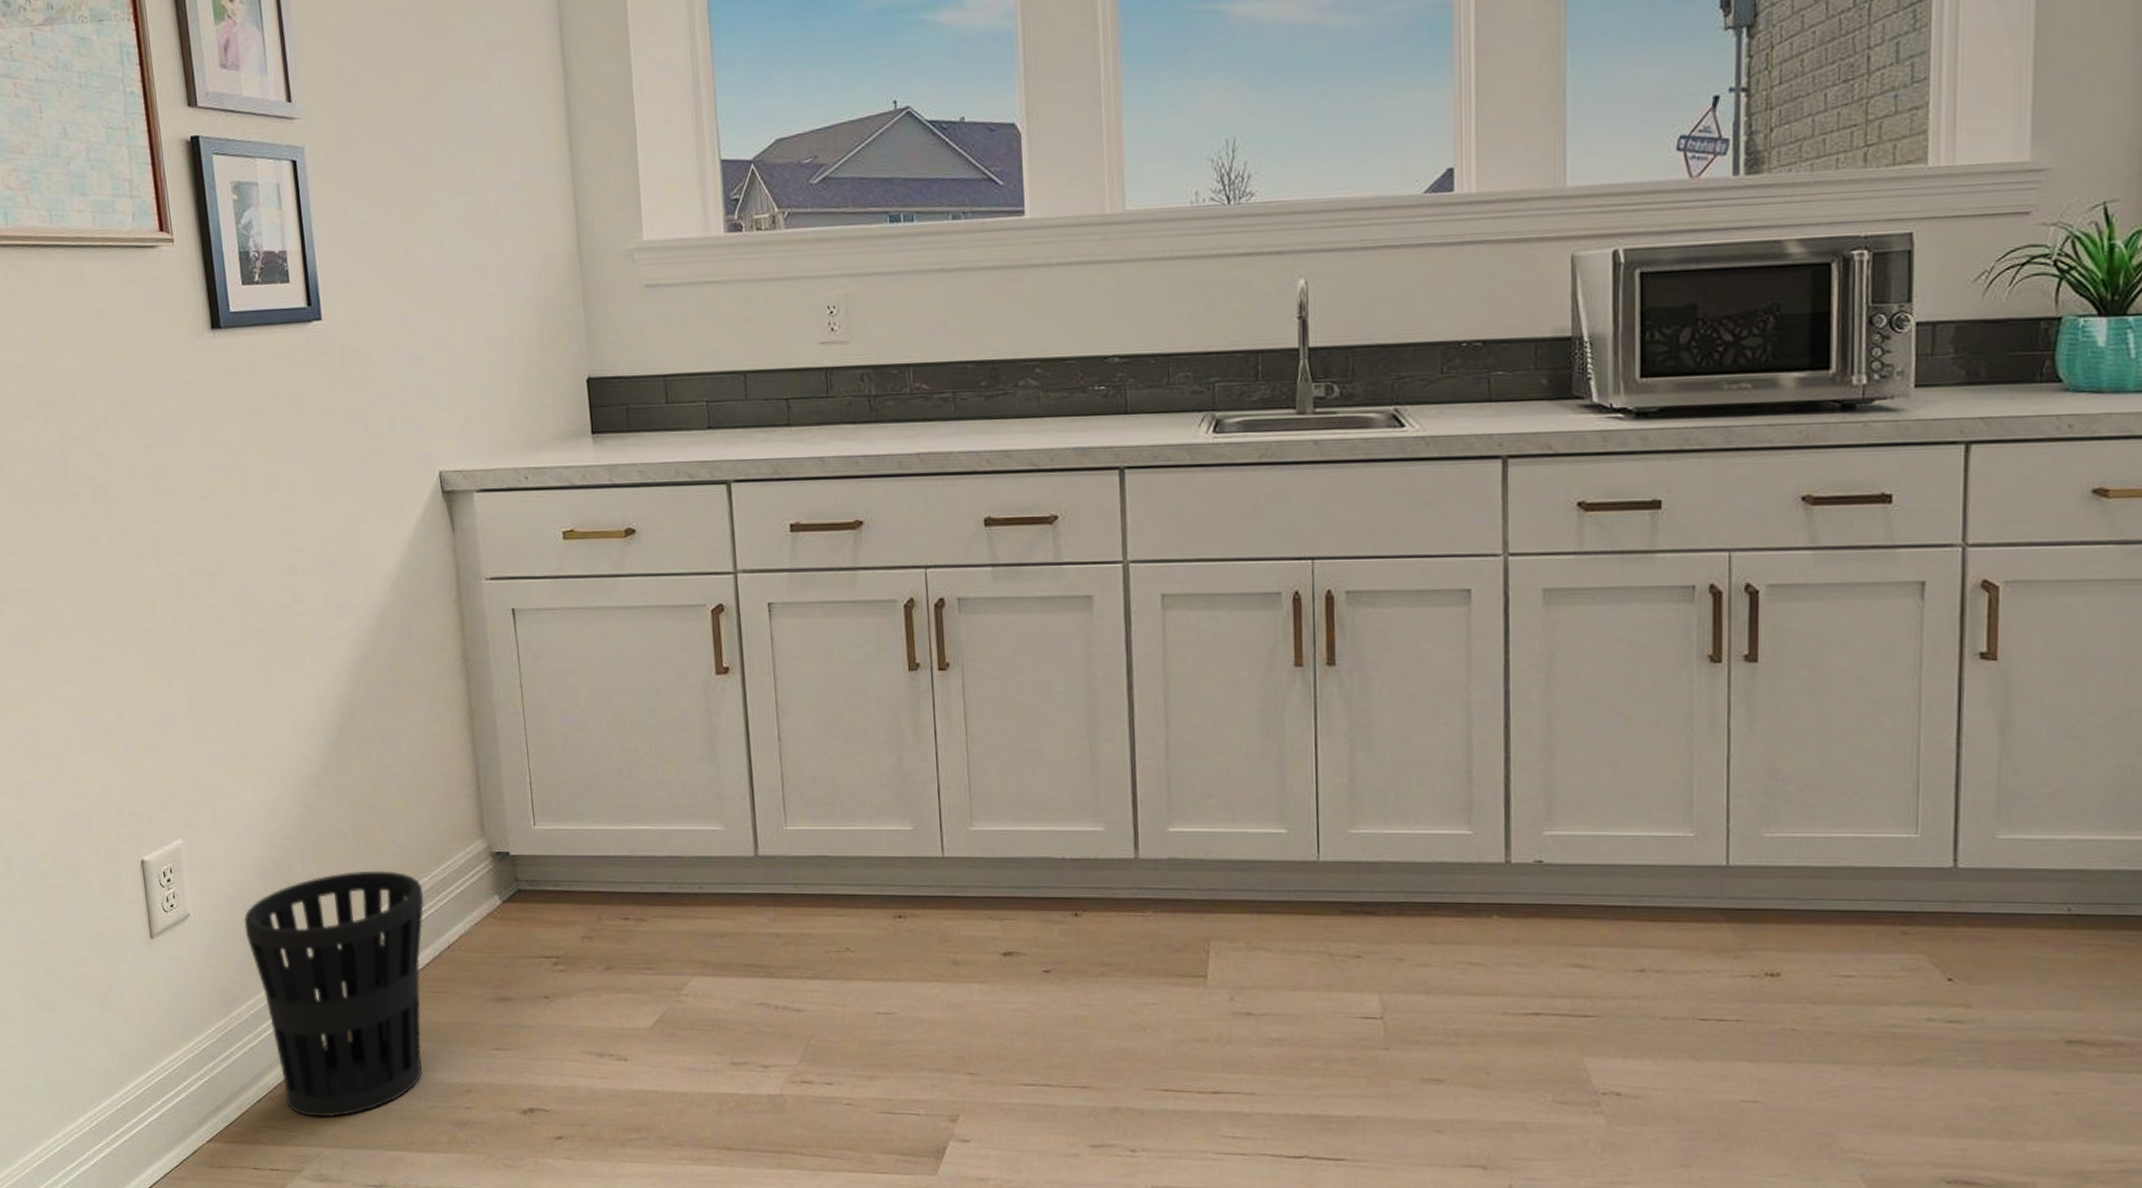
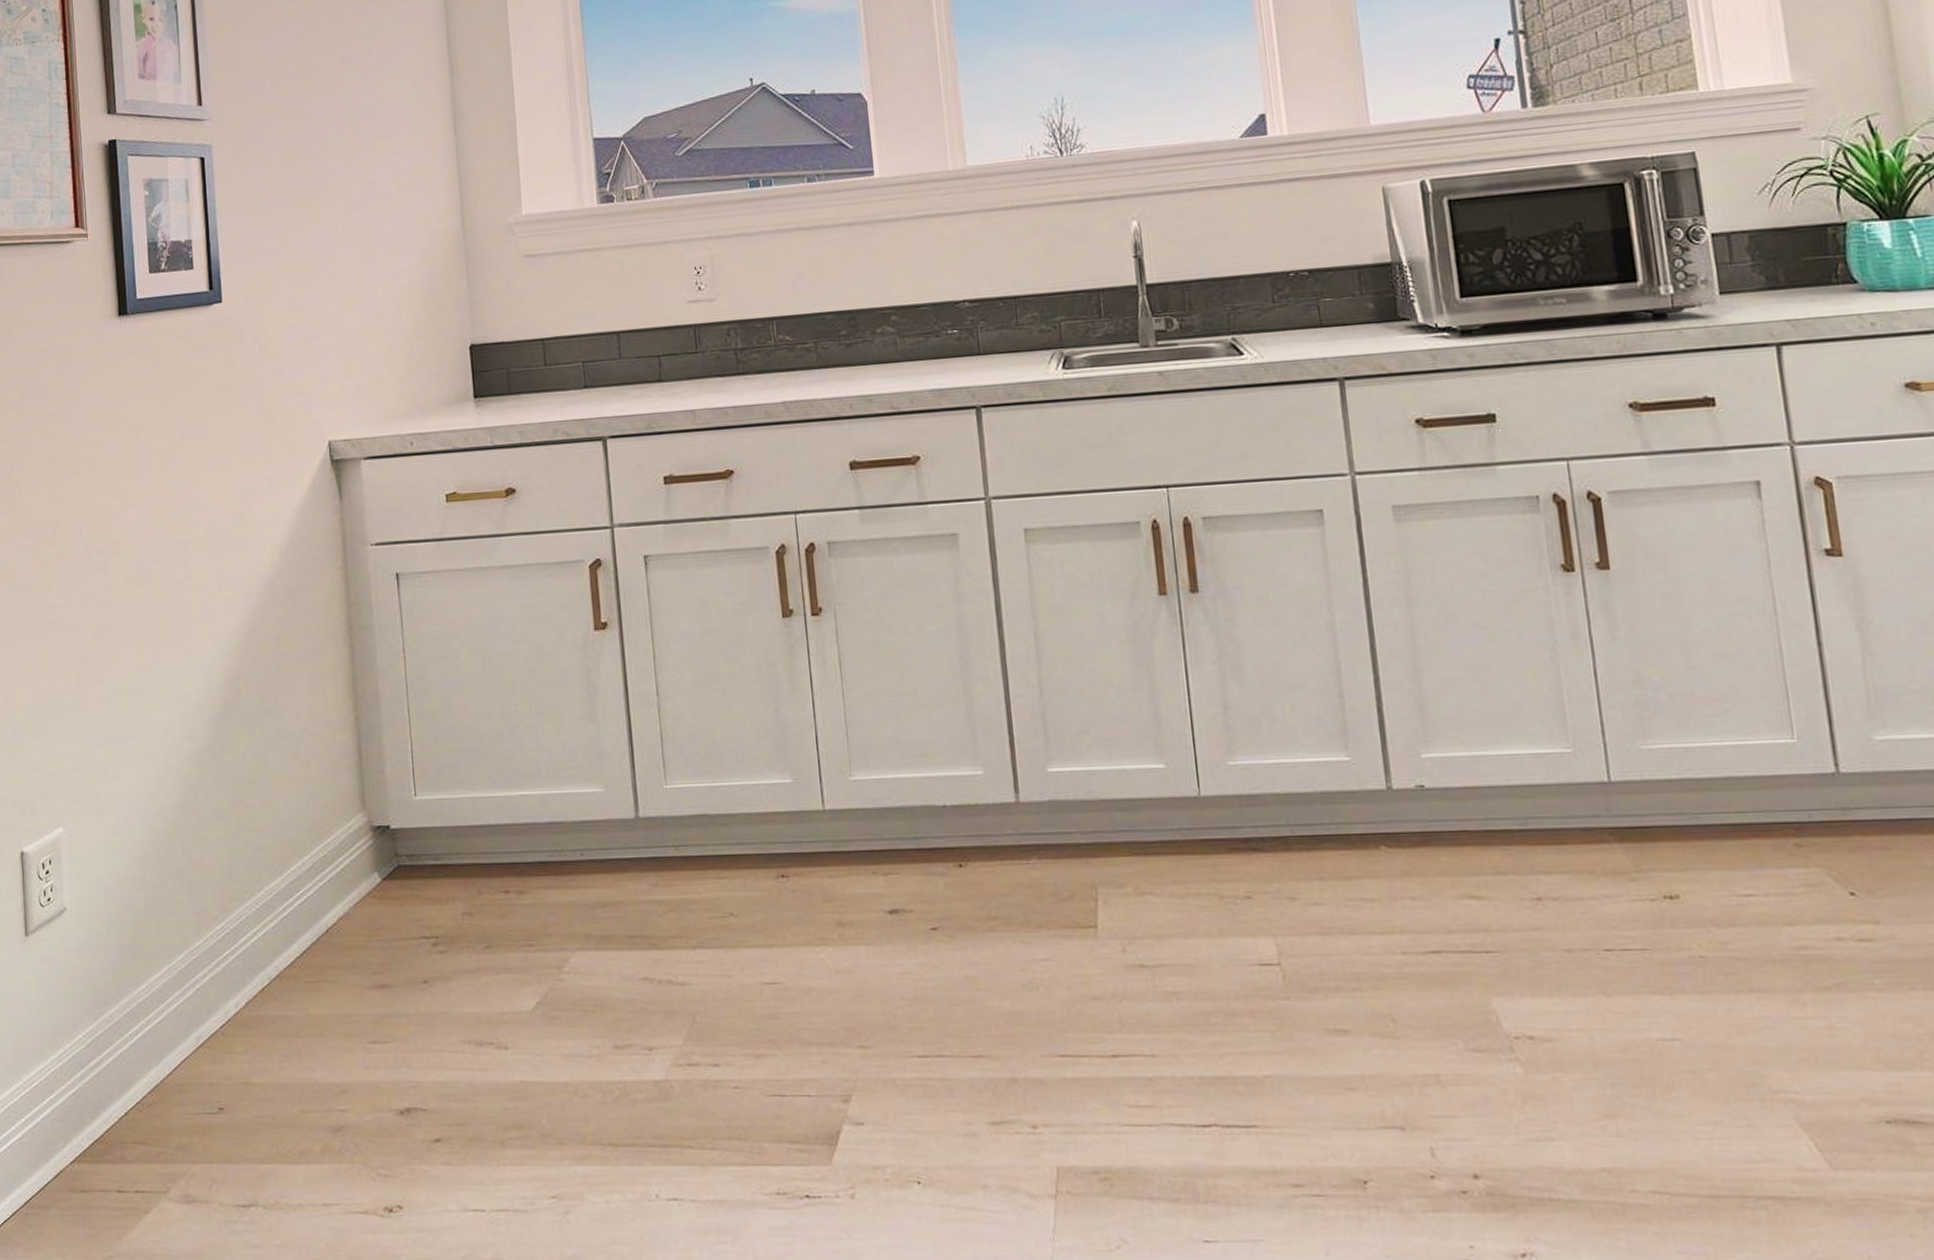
wastebasket: present [244,870,424,1117] -> none [120,851,303,1129]

